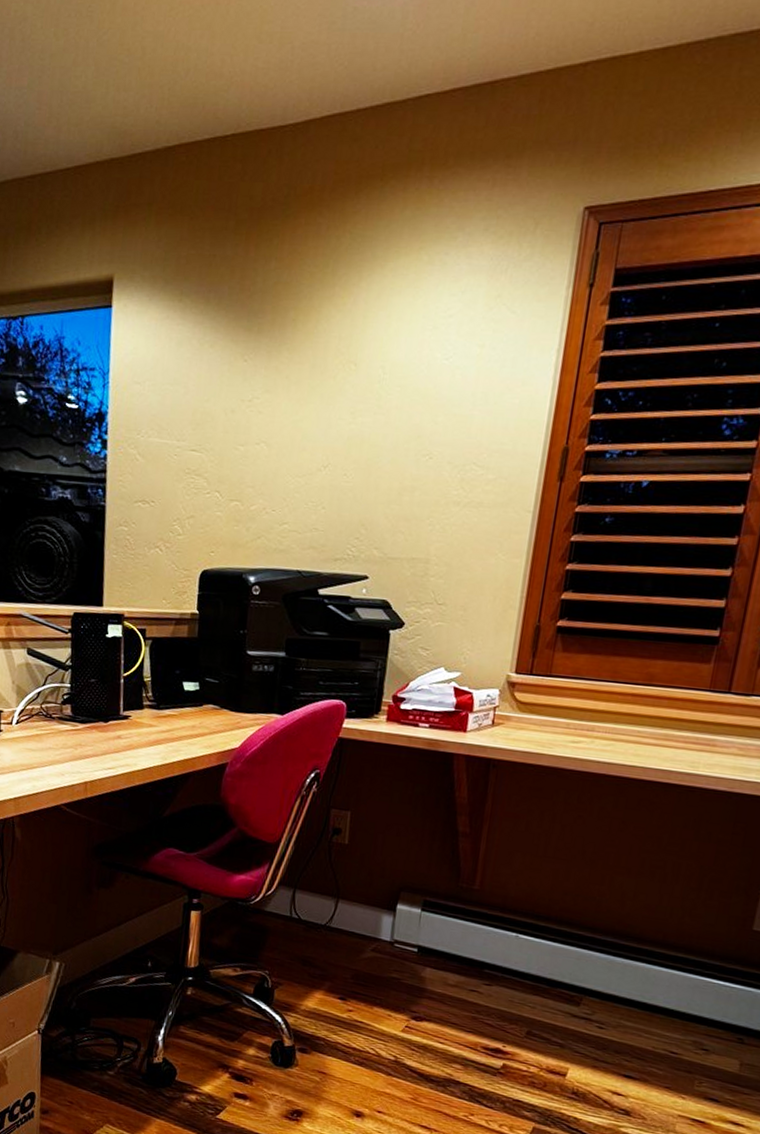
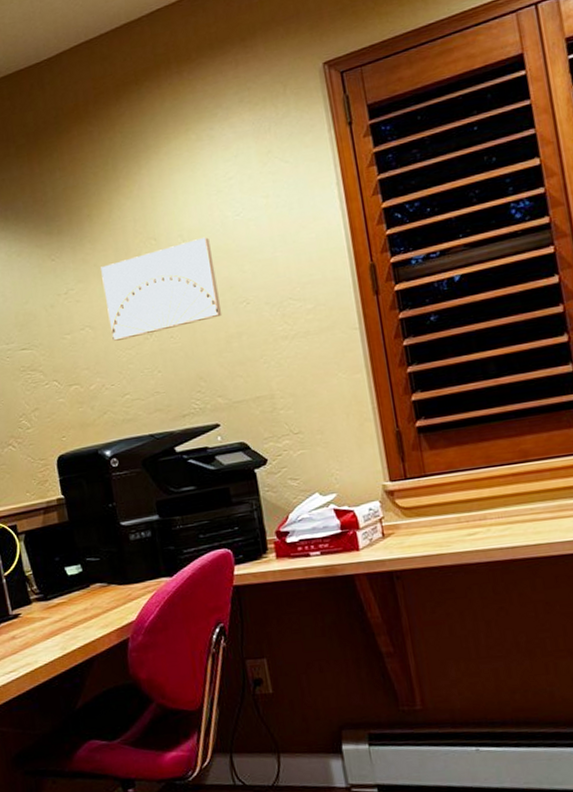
wall art: none [285,374,411,466] -> present [101,237,223,341]

